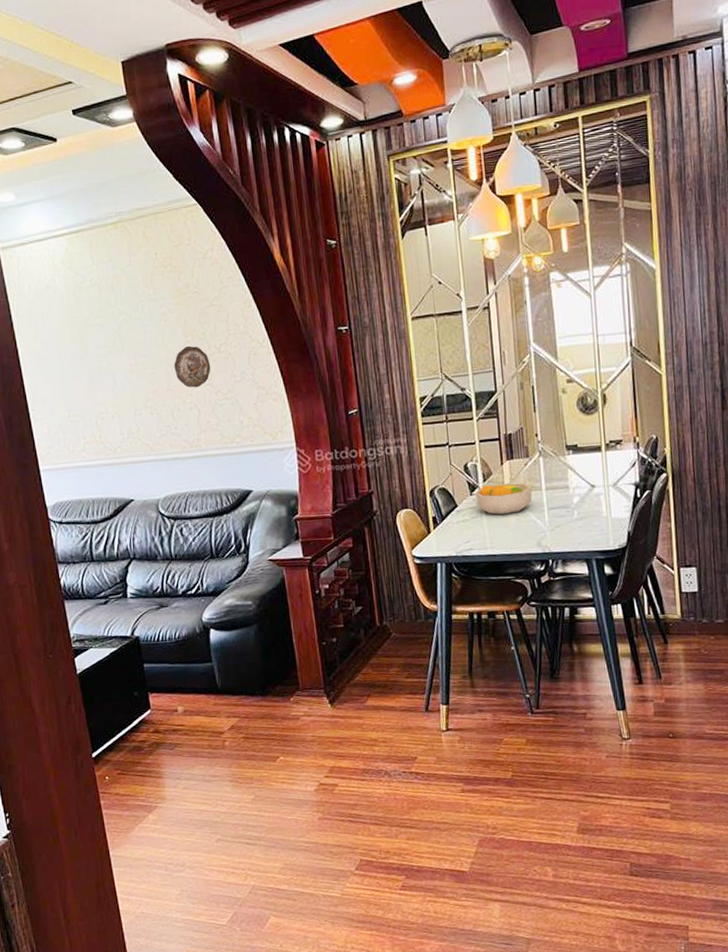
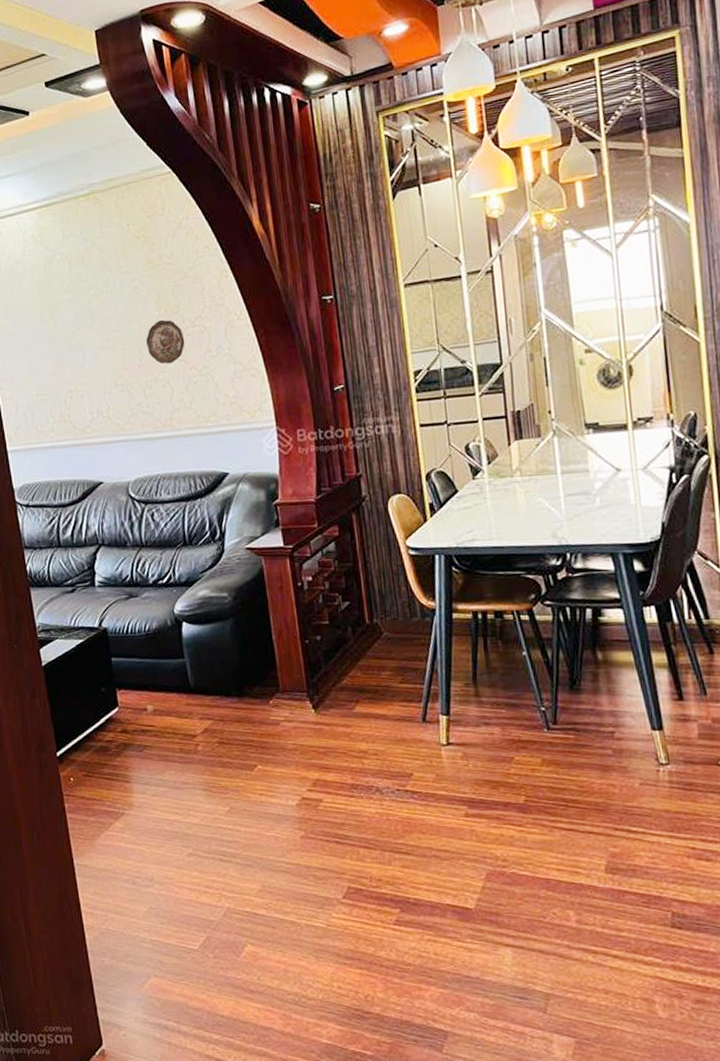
fruit bowl: present [475,483,533,515] -> none [478,466,546,502]

